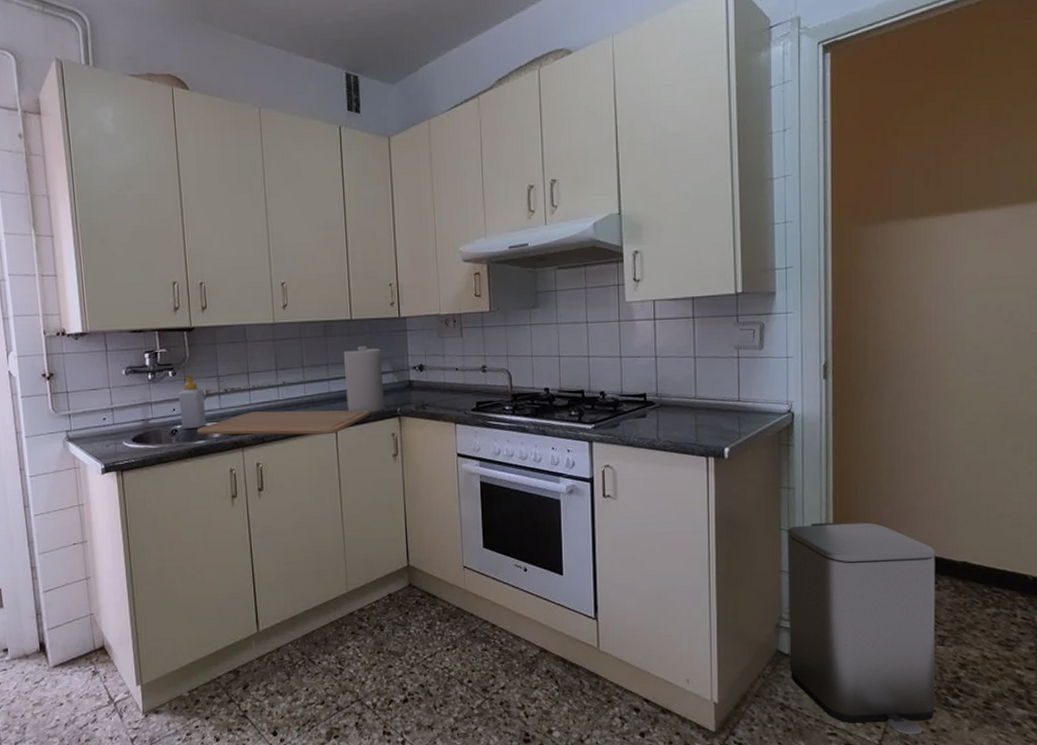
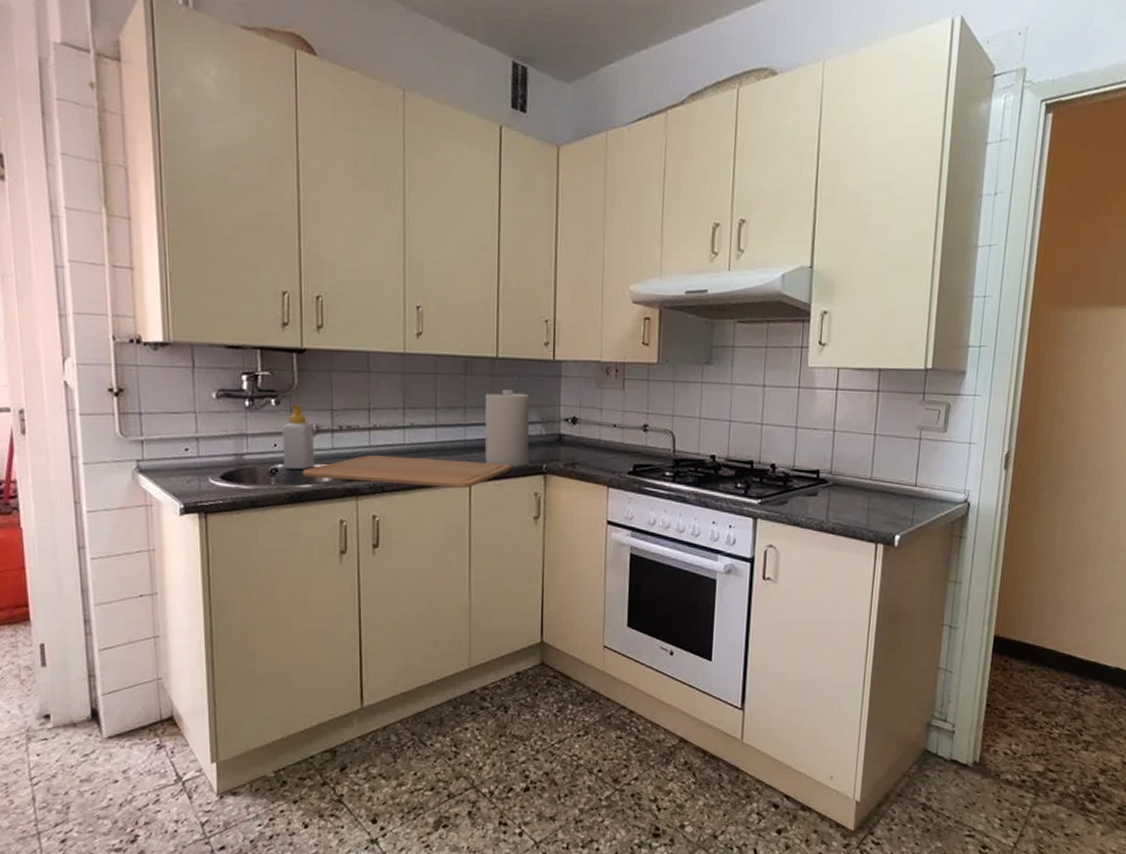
pedal bin: present [787,522,936,736] -> none [935,620,1092,839]

